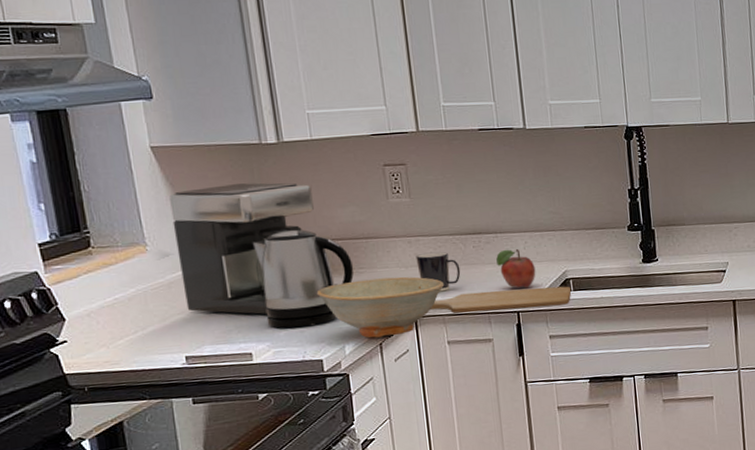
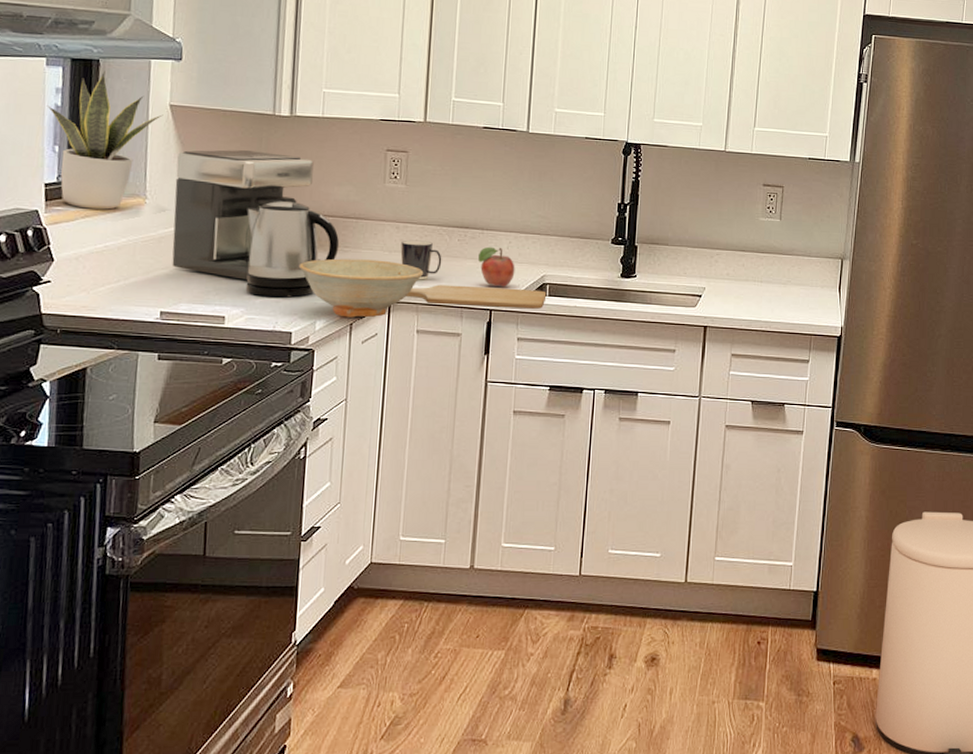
potted plant: none [22,119,146,264] -> present [47,70,163,210]

